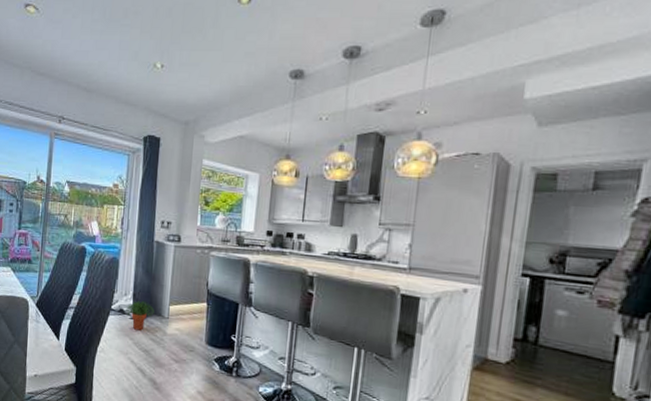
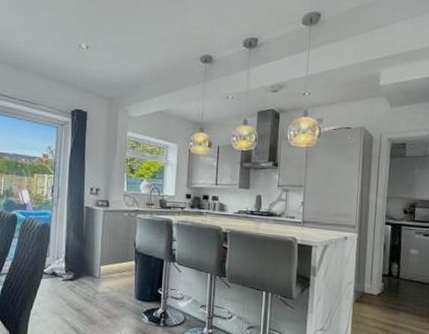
potted plant: present [123,300,154,331] -> none [56,262,86,291]

